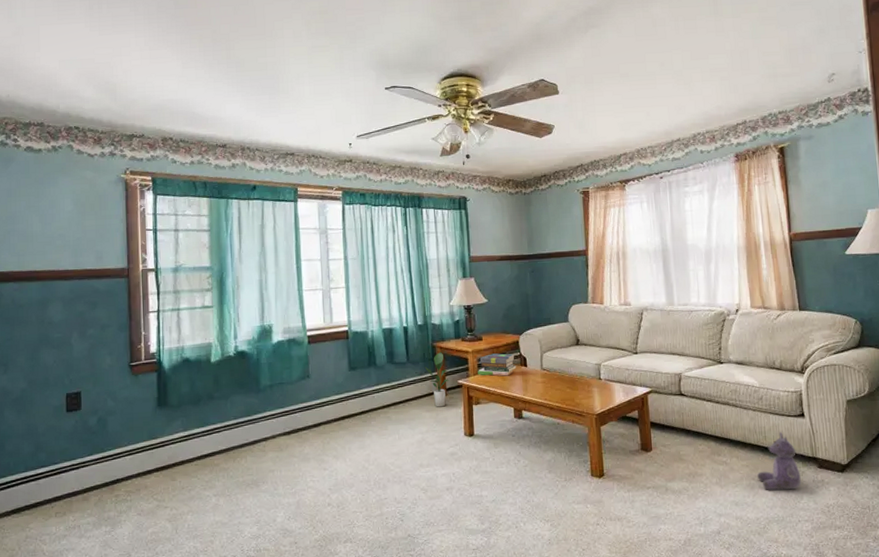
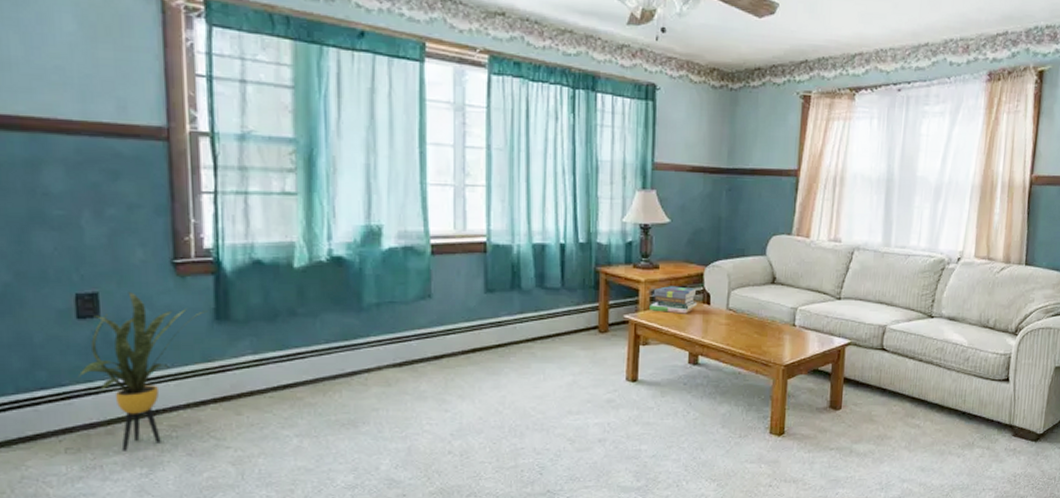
house plant: none [65,389,153,514] -> present [78,291,208,451]
potted plant: present [424,352,449,407] -> none [583,279,614,345]
stuffed animal: present [756,431,801,490] -> none [948,396,994,457]

